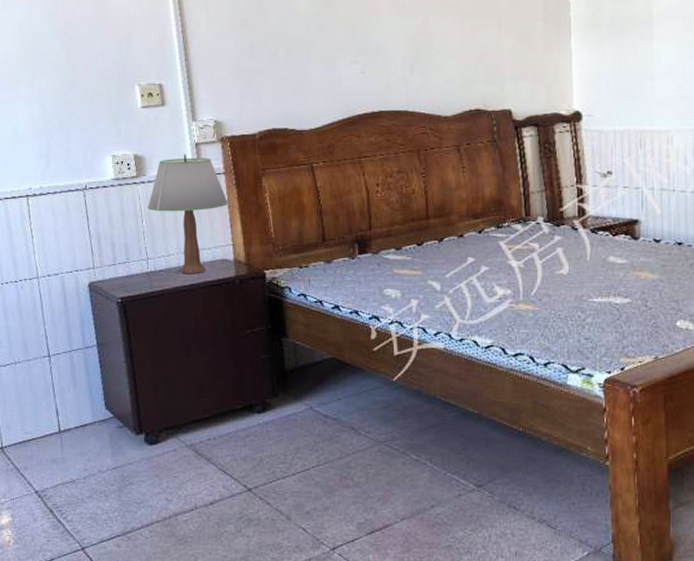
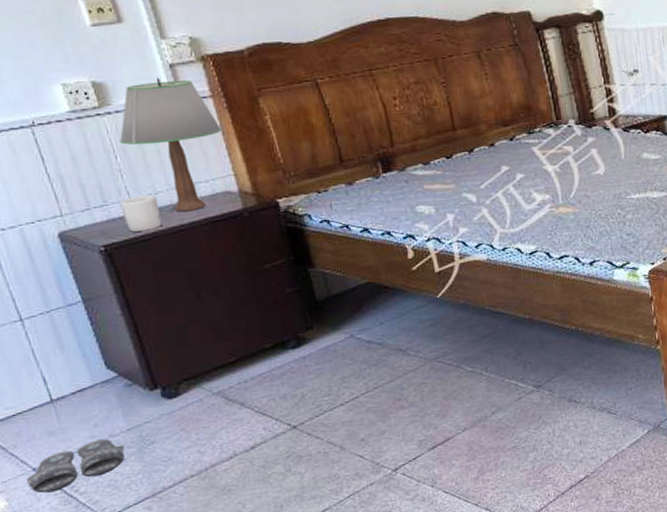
slippers: none [28,473,108,516] -> present [25,439,125,493]
mug: none [139,257,169,288] -> present [120,195,162,232]

